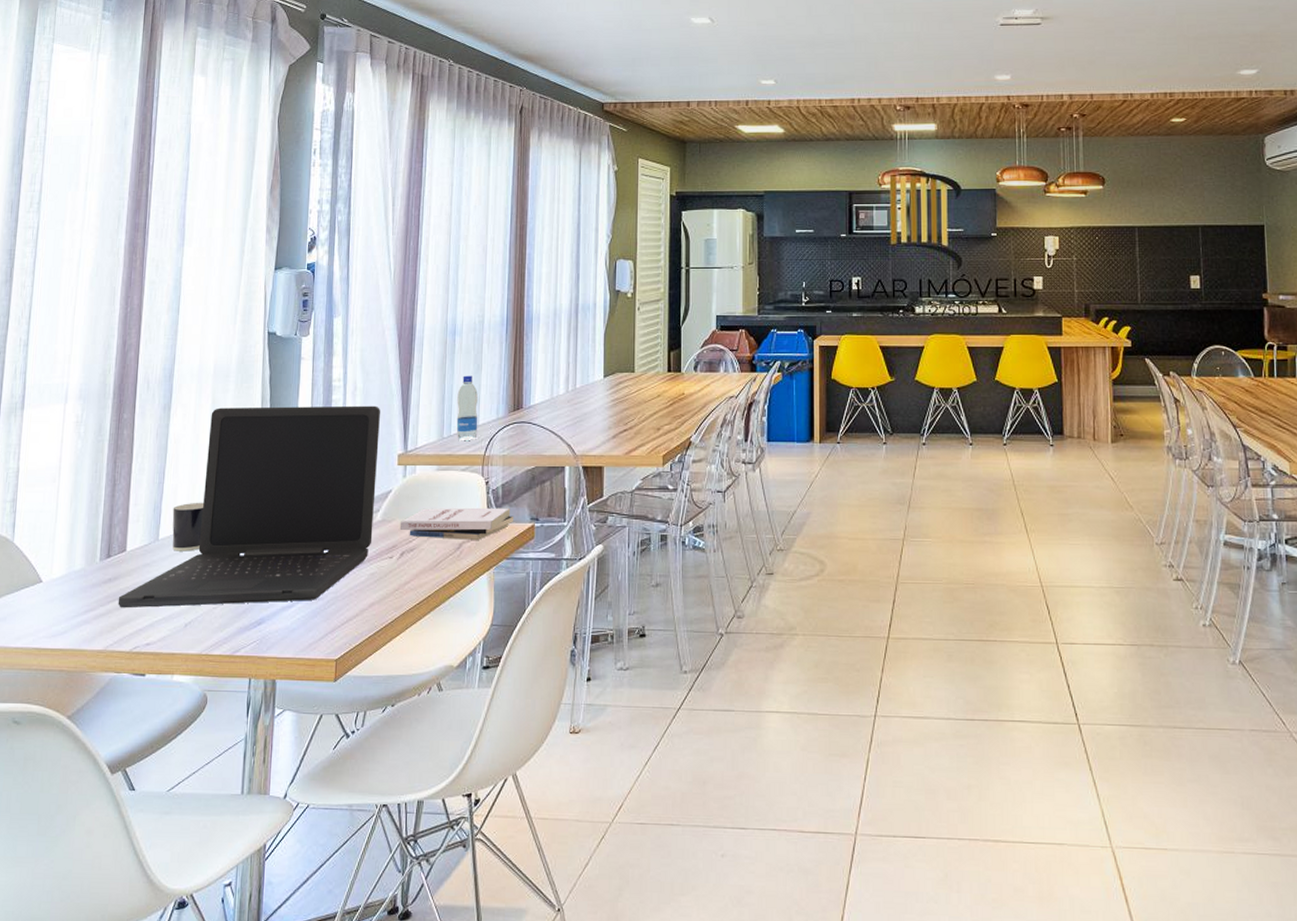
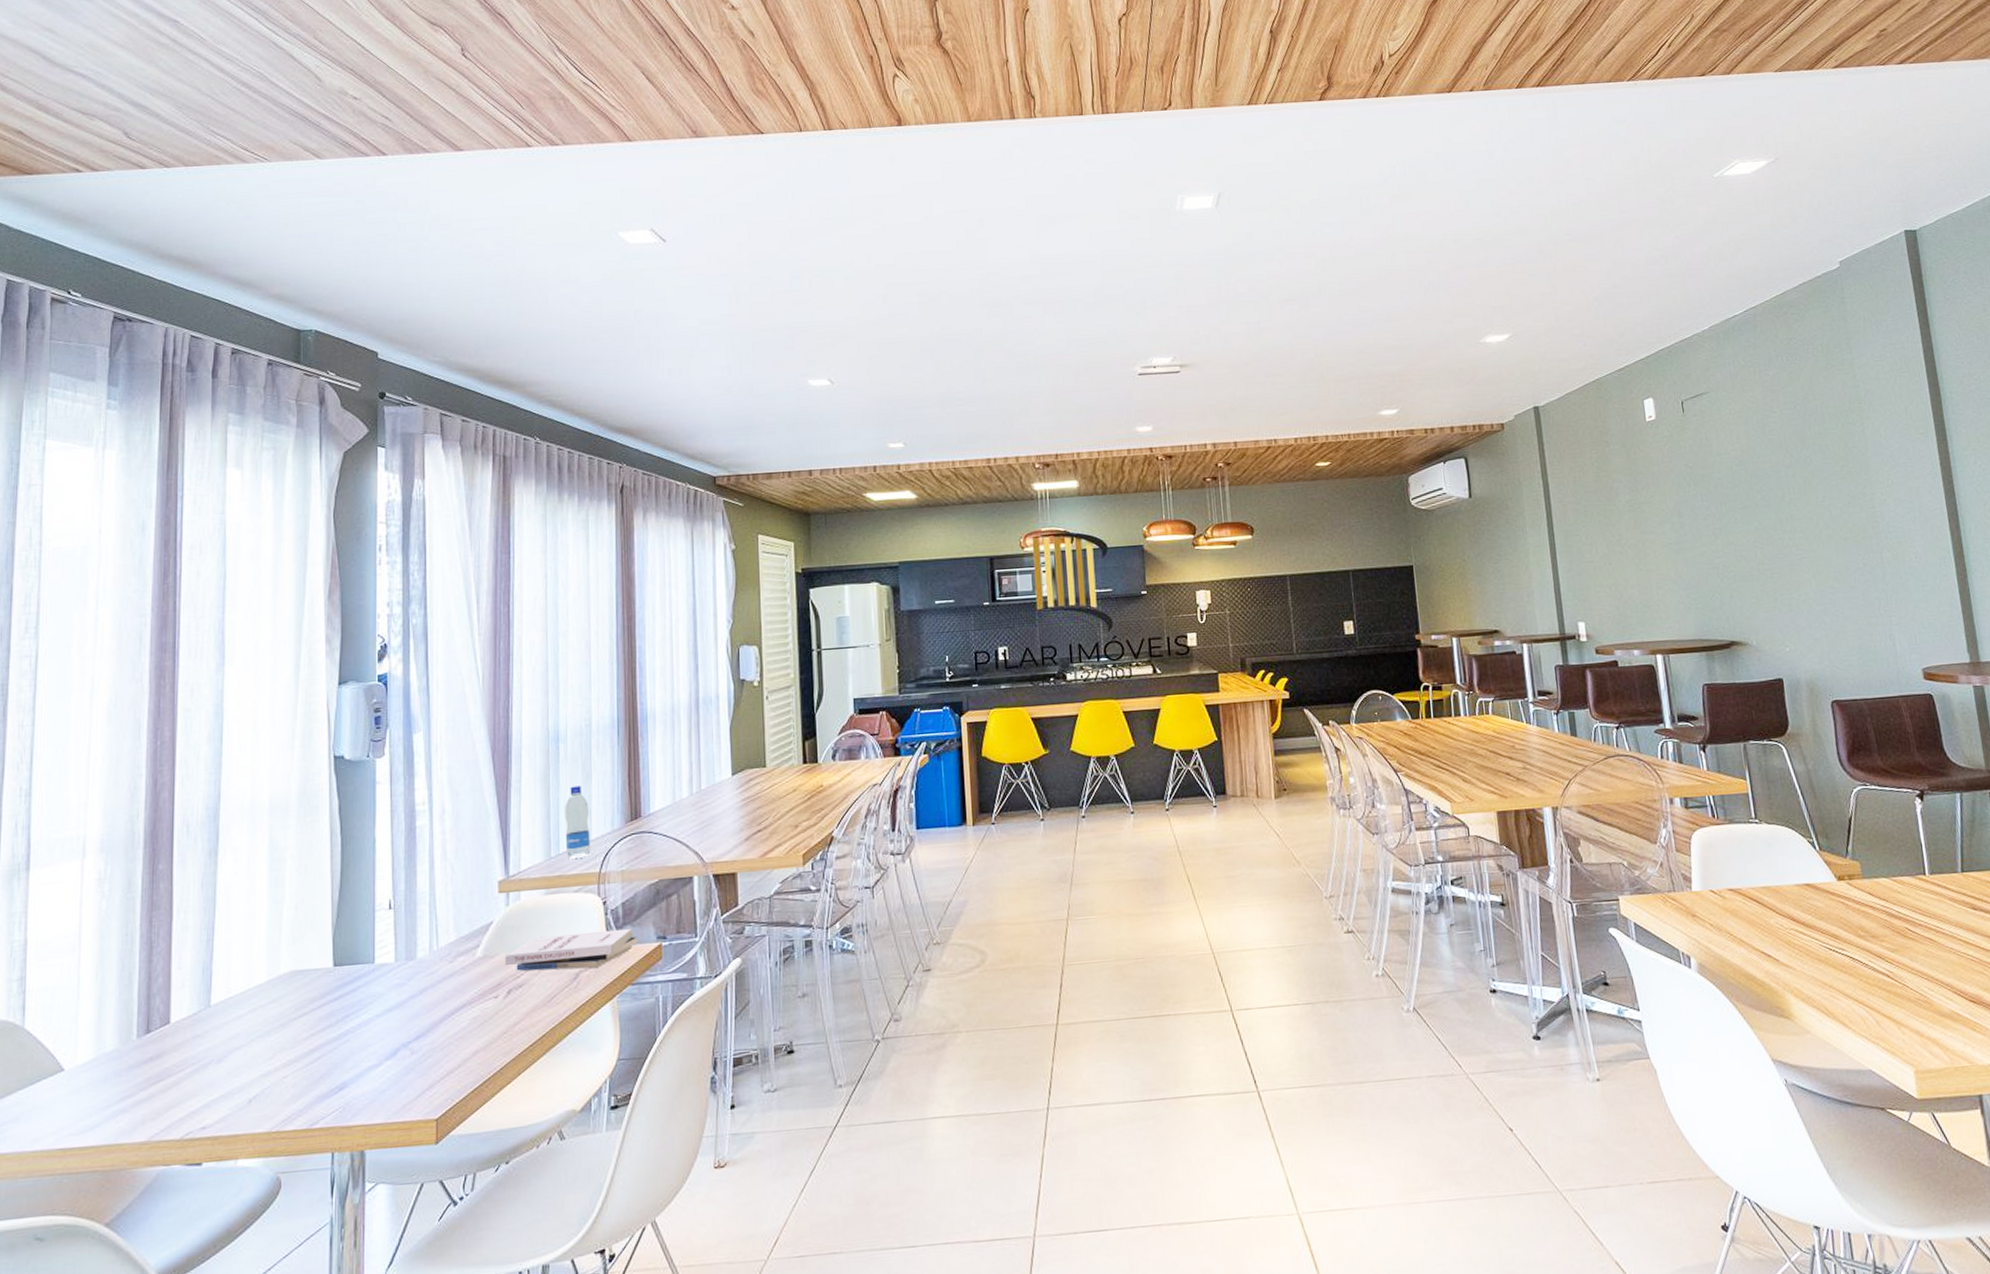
laptop: present [118,405,380,608] -> none [162,828,475,1090]
mug: present [172,502,205,552] -> none [226,957,266,1017]

